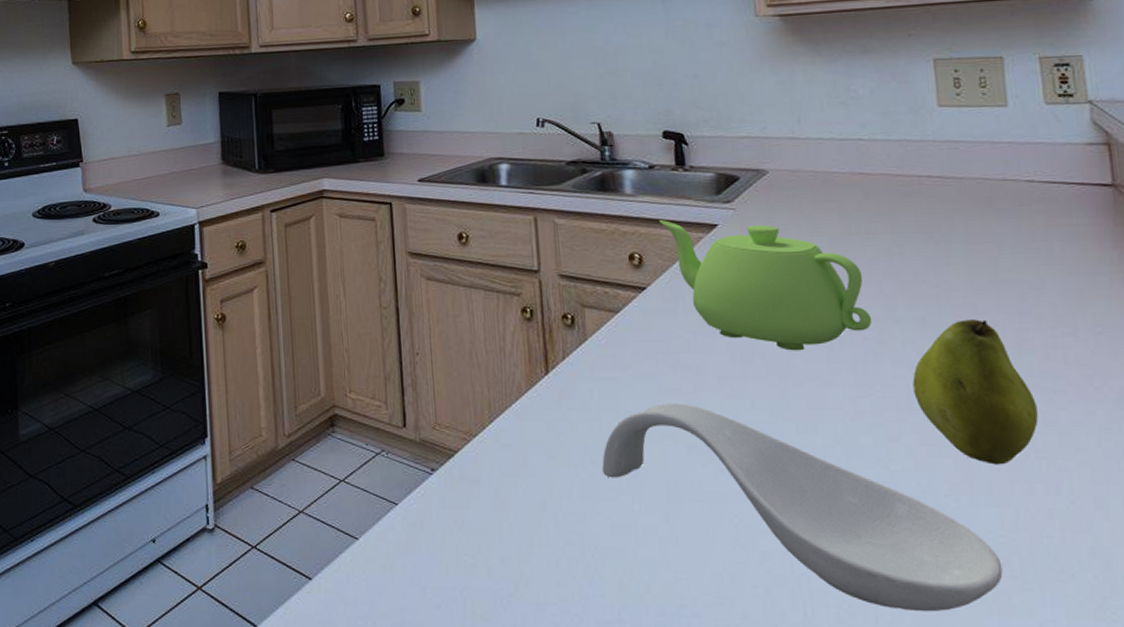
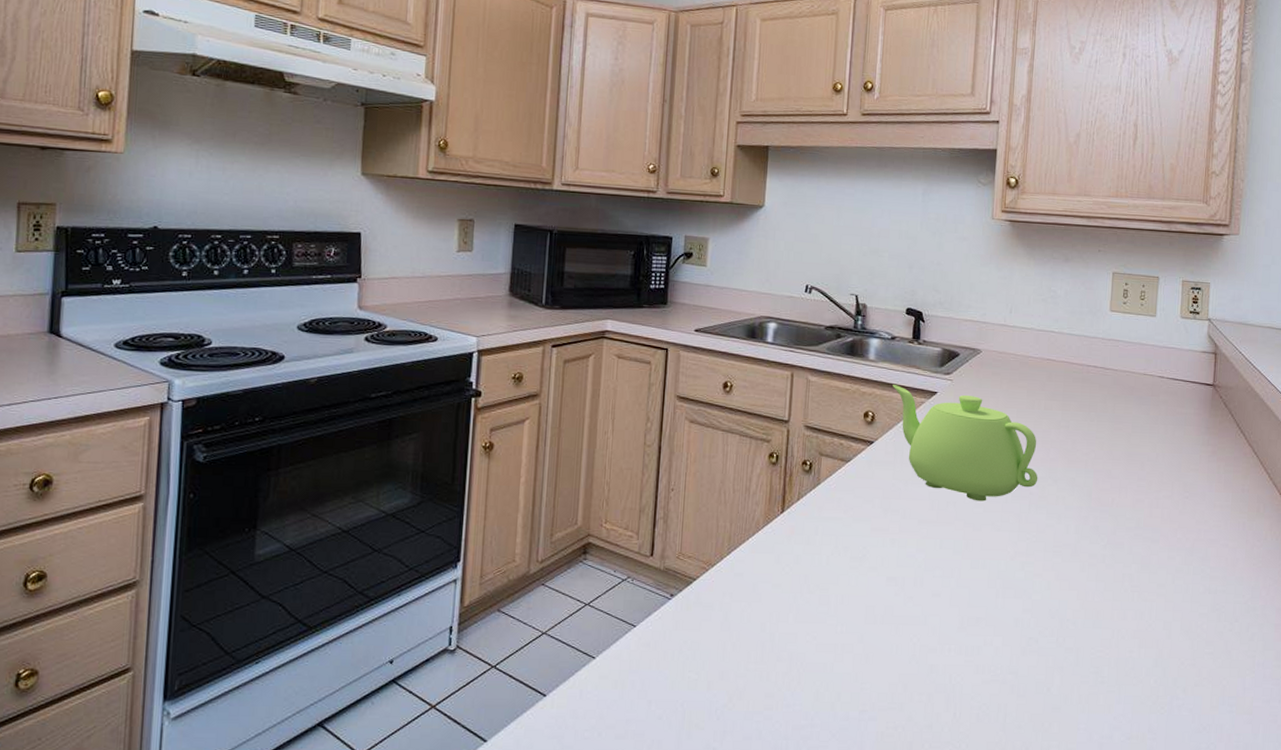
spoon rest: present [602,403,1003,612] -> none [816,541,1097,711]
fruit: present [912,319,1039,465] -> none [1058,482,1138,596]

